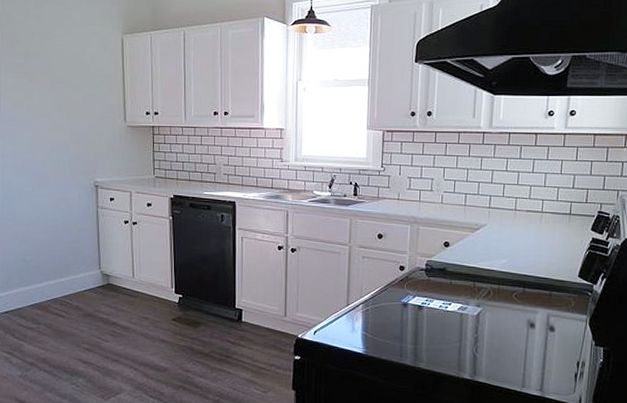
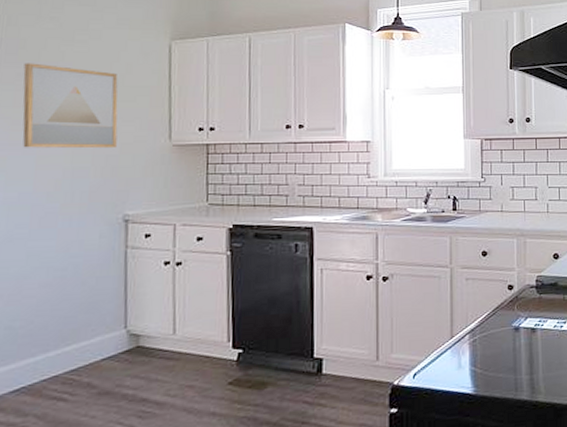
wall art: none [19,54,87,127] -> present [22,63,118,149]

